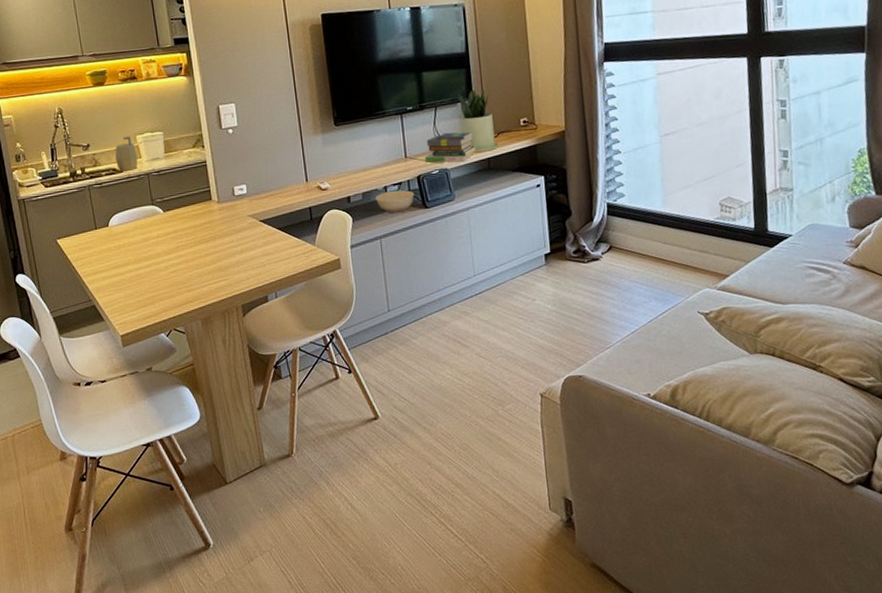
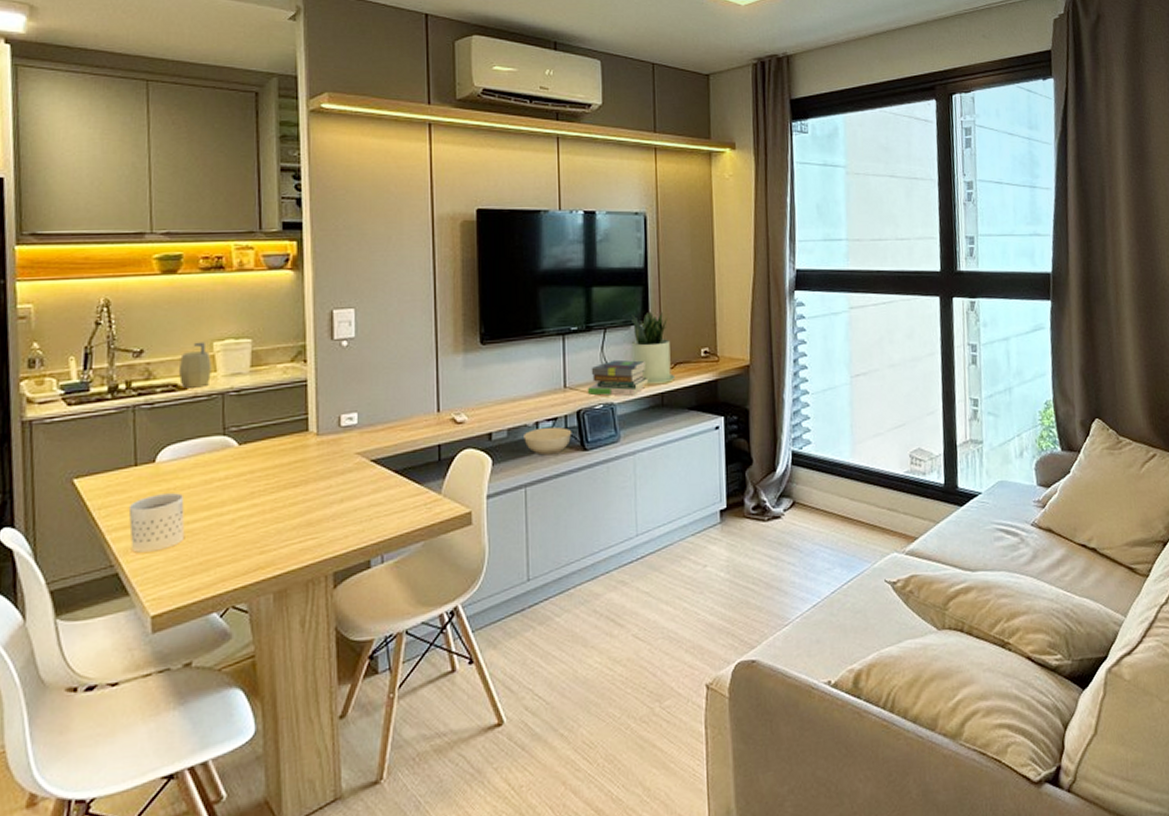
mug: none [95,248,136,292] -> present [128,493,186,555]

